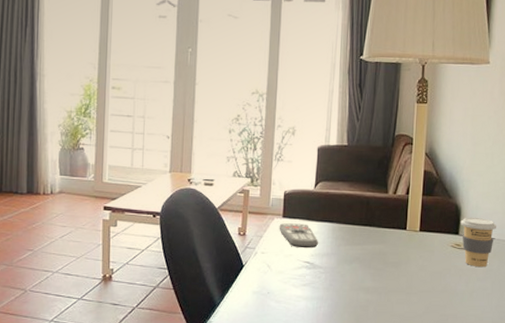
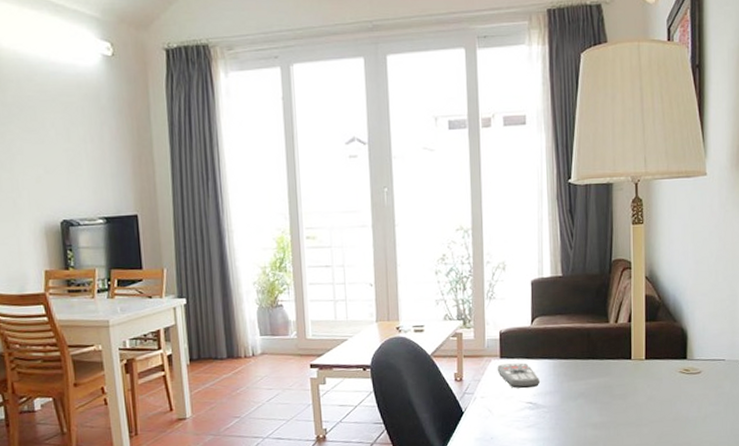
coffee cup: present [460,217,496,268] -> none [688,339,726,391]

